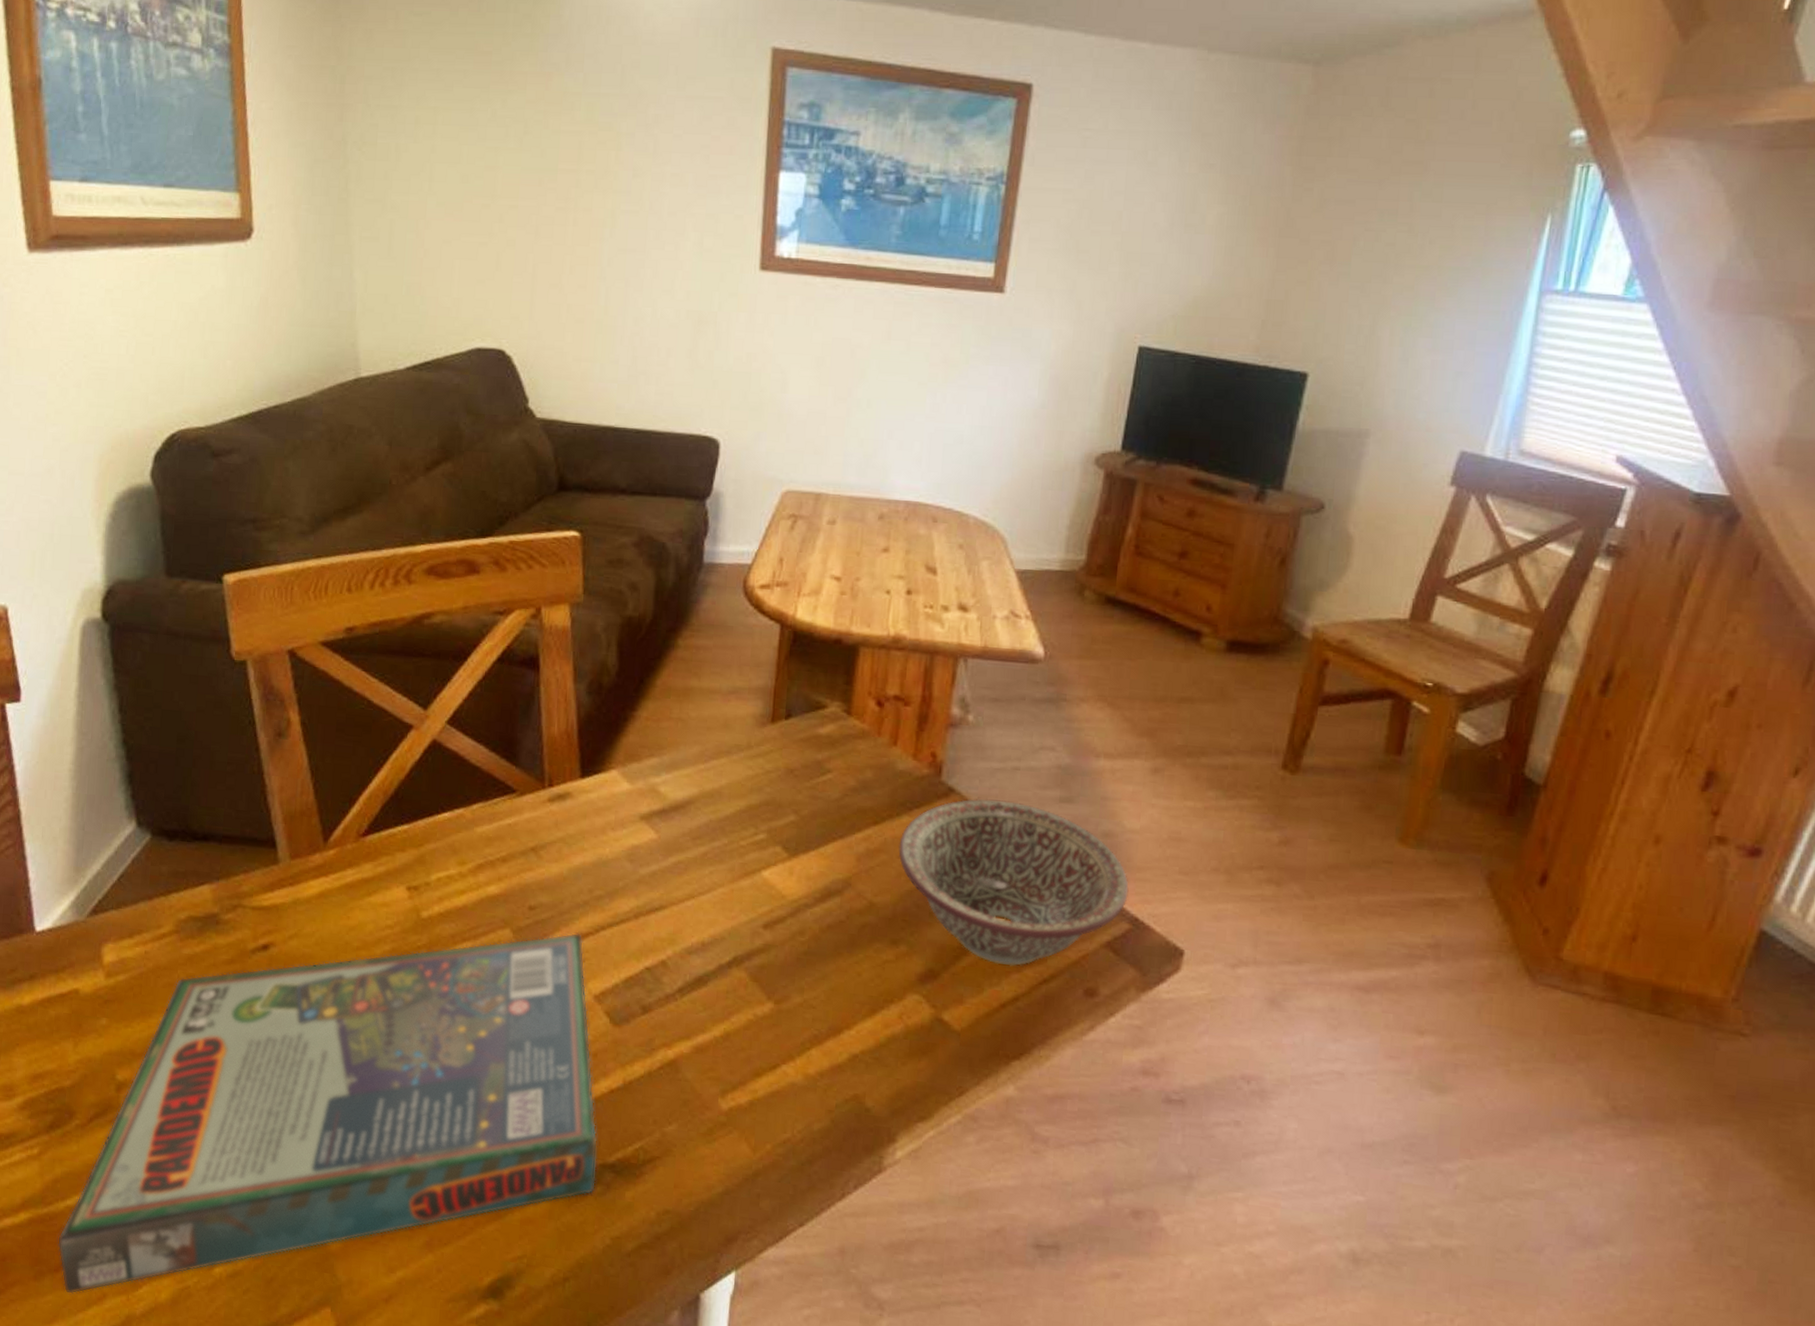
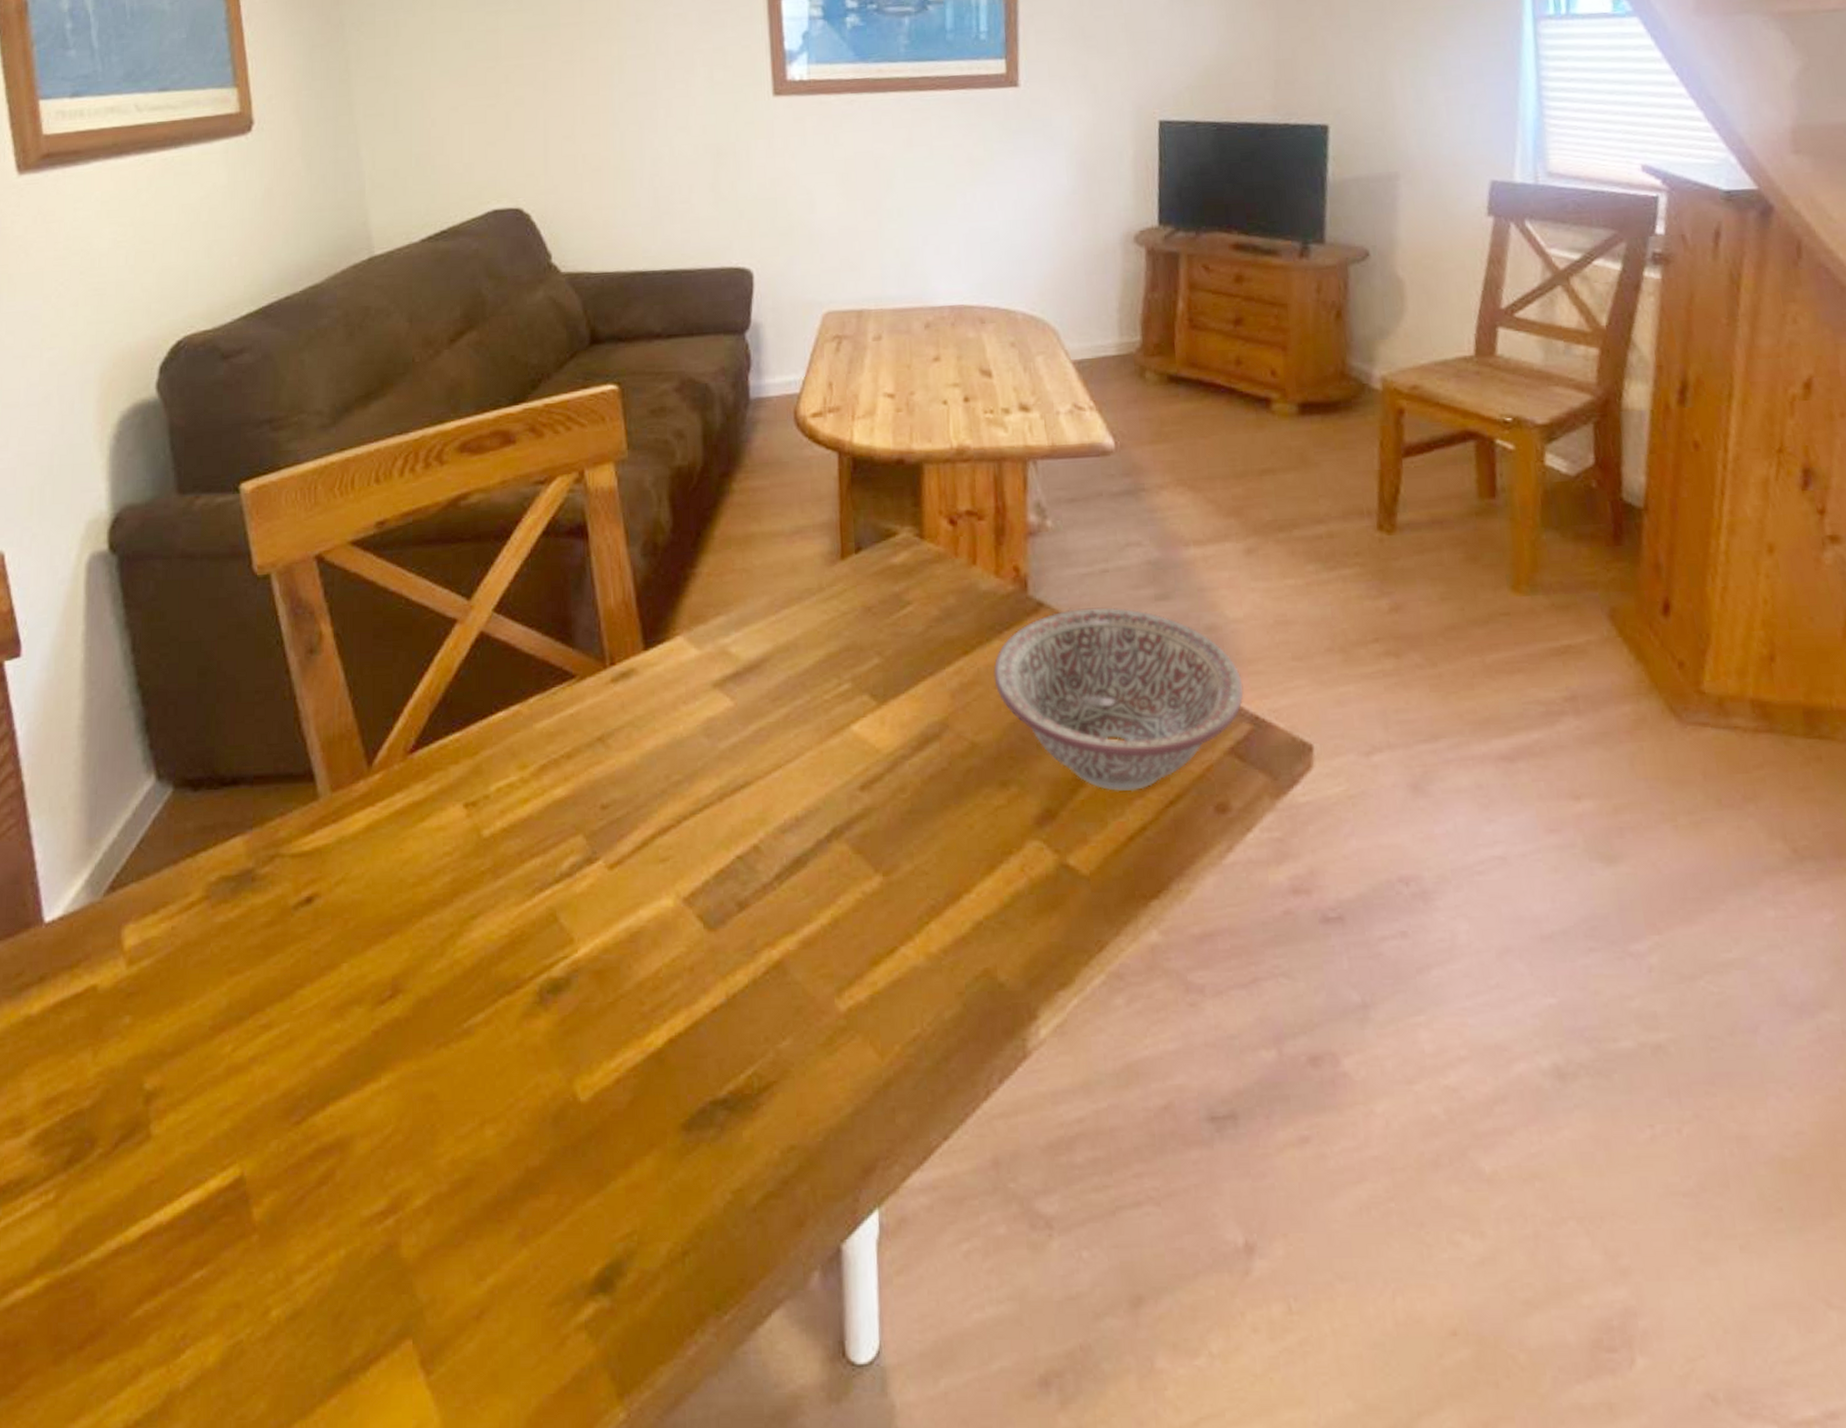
board game: present [57,932,598,1295] -> none [80,827,707,1377]

